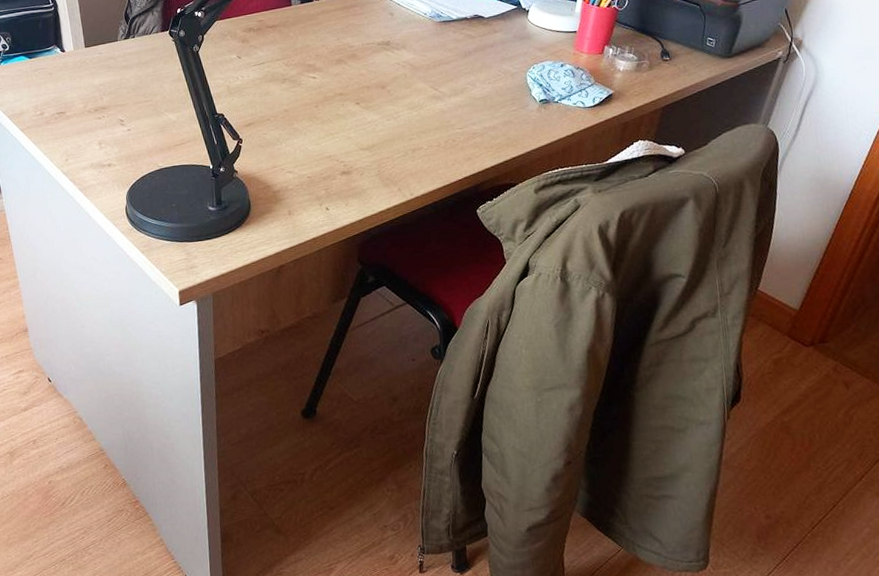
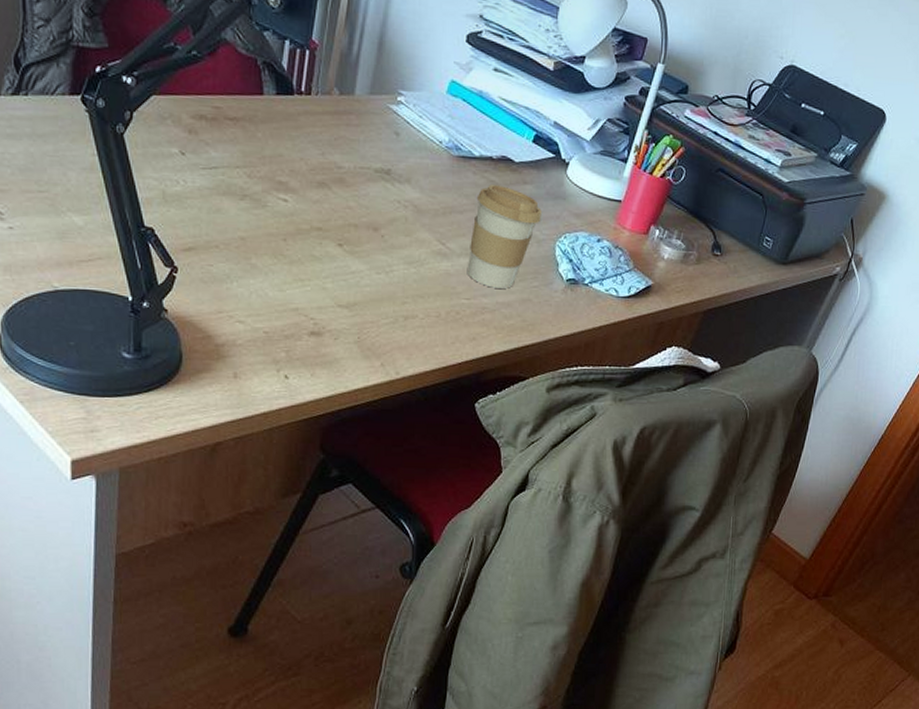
coffee cup: none [457,37,512,117] -> present [467,185,542,289]

